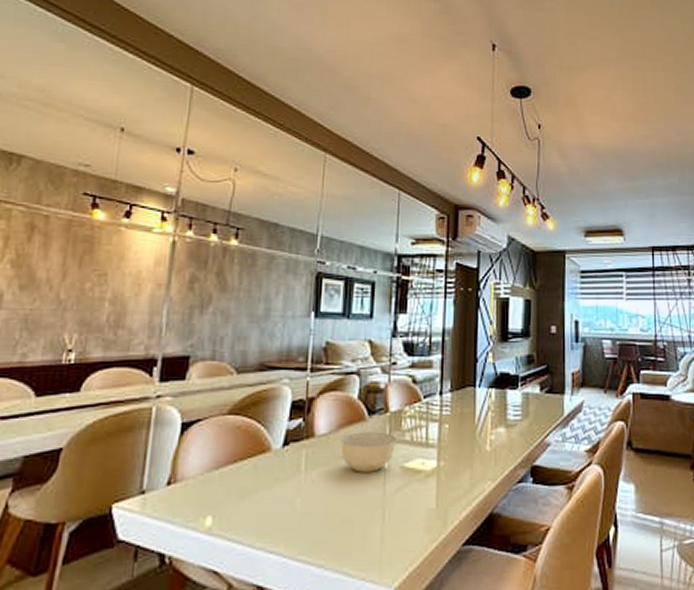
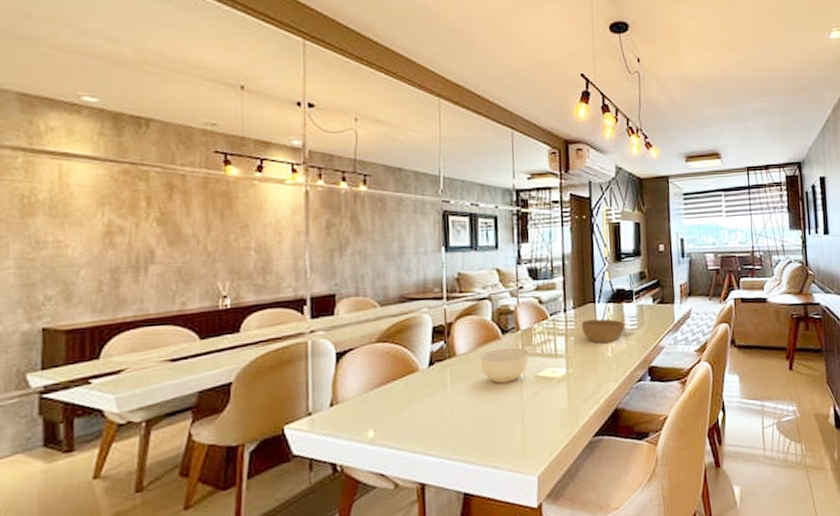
bowl: none [458,406,508,435] -> present [581,318,625,344]

